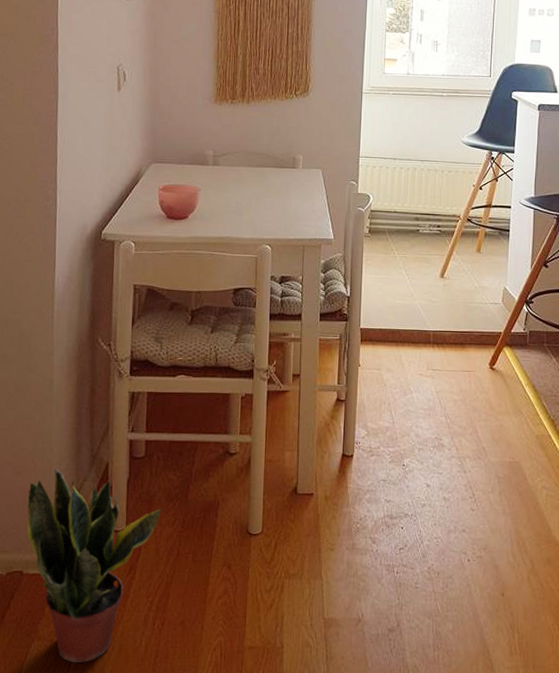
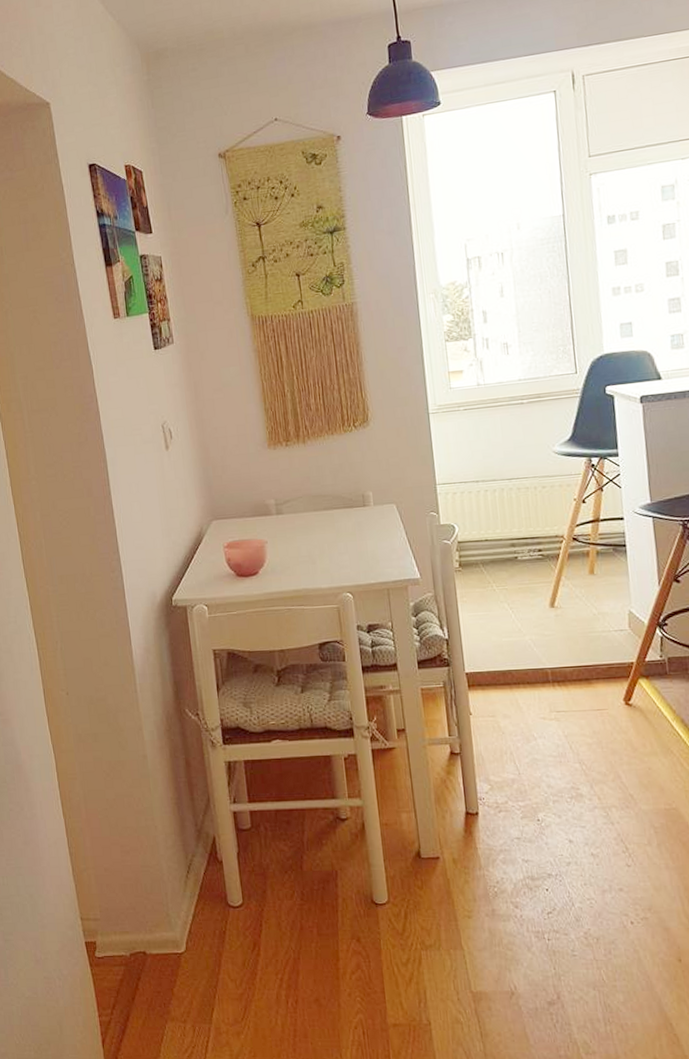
potted plant: present [26,469,162,663] -> none [138,846,278,1044]

